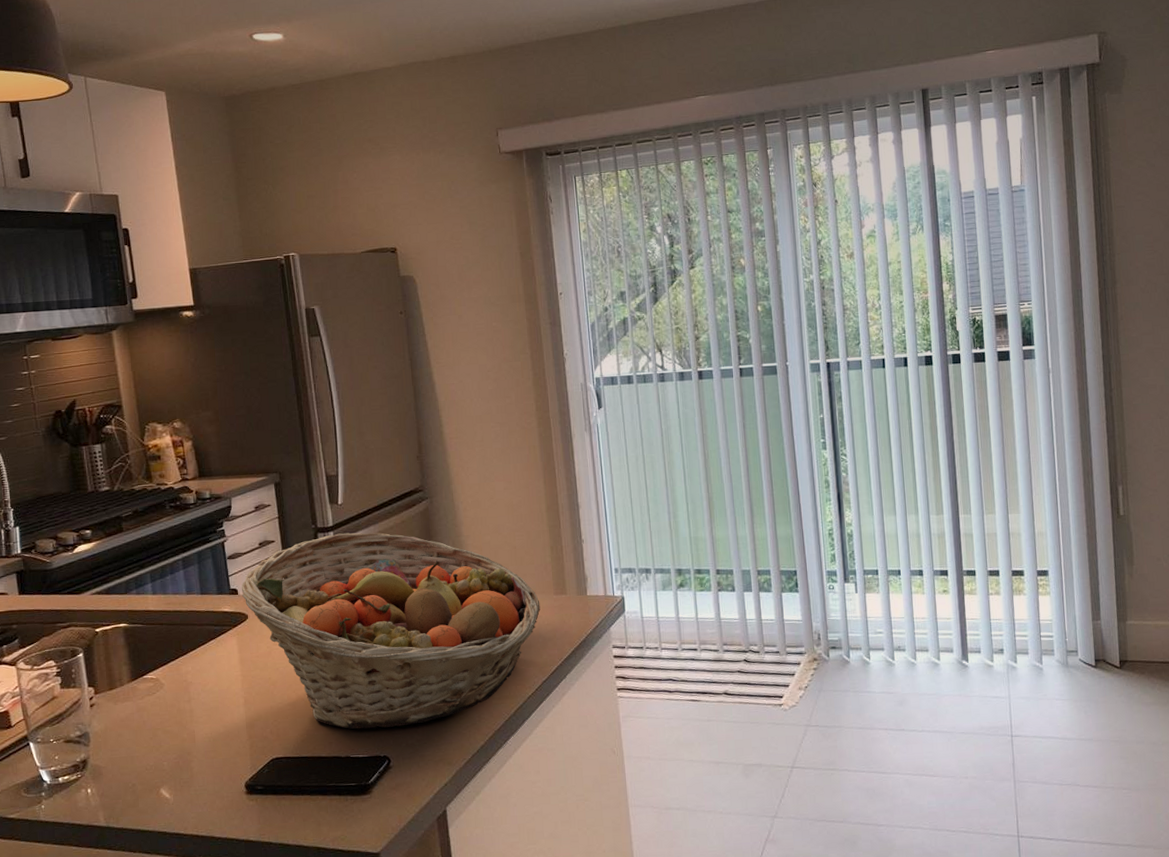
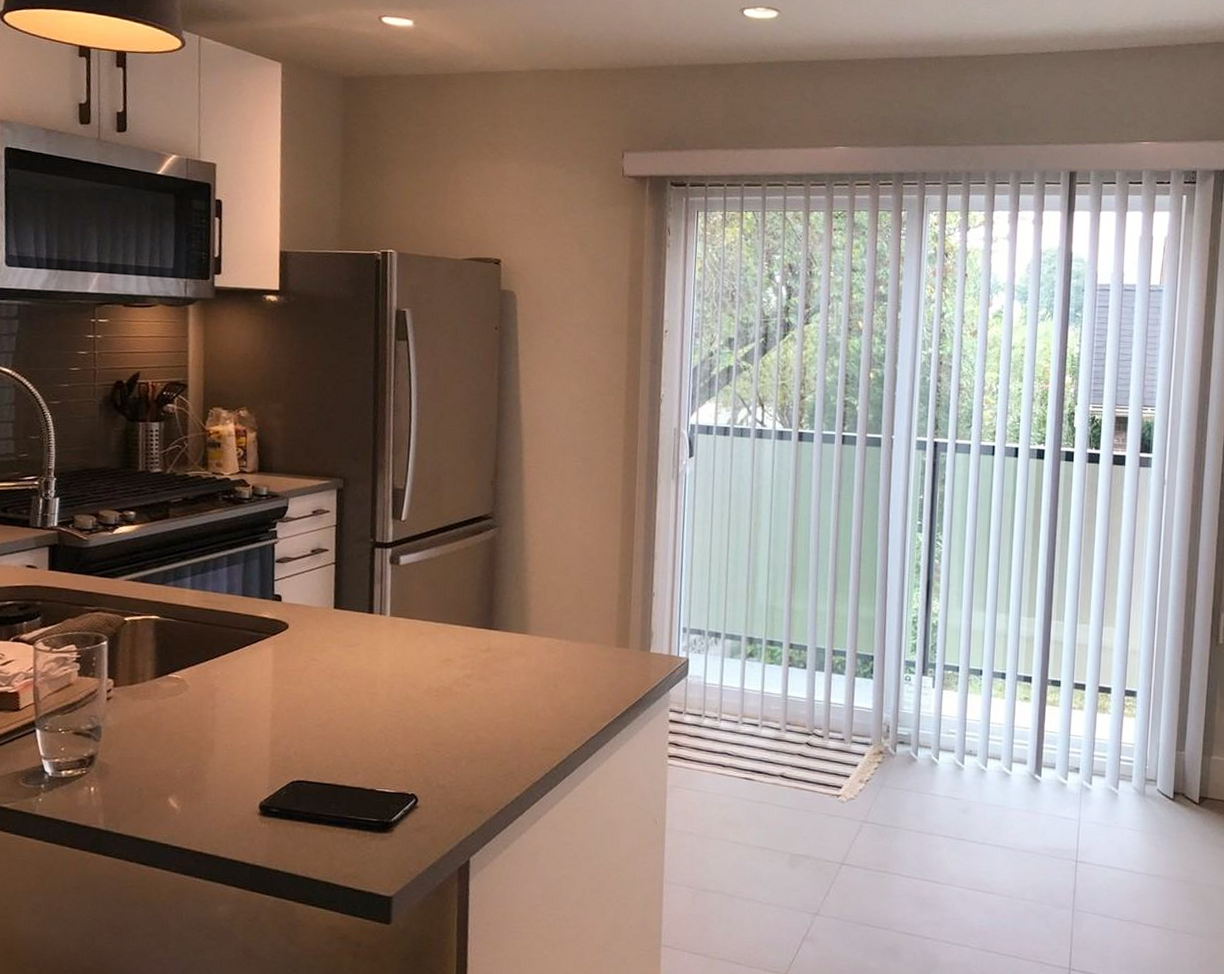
fruit basket: present [242,533,541,730] -> none [286,551,600,765]

